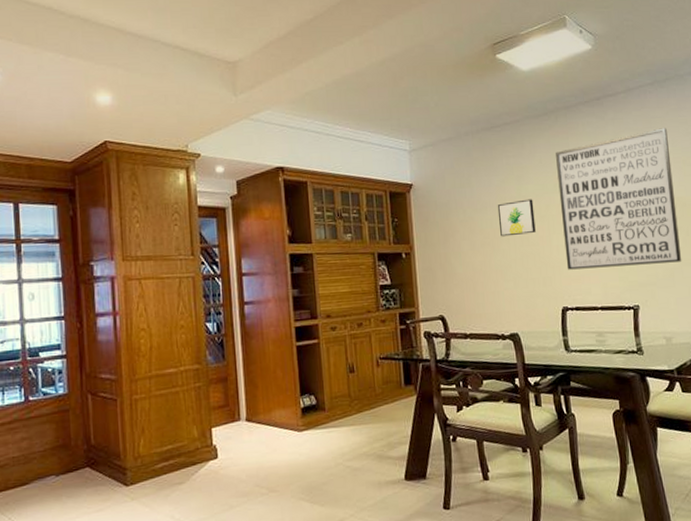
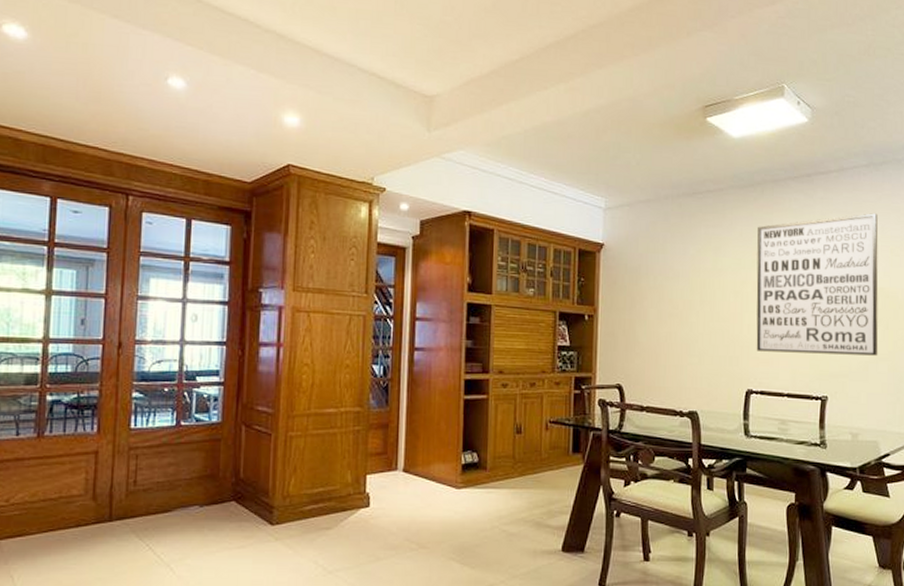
wall art: present [497,199,536,237] -> none [689,272,729,310]

